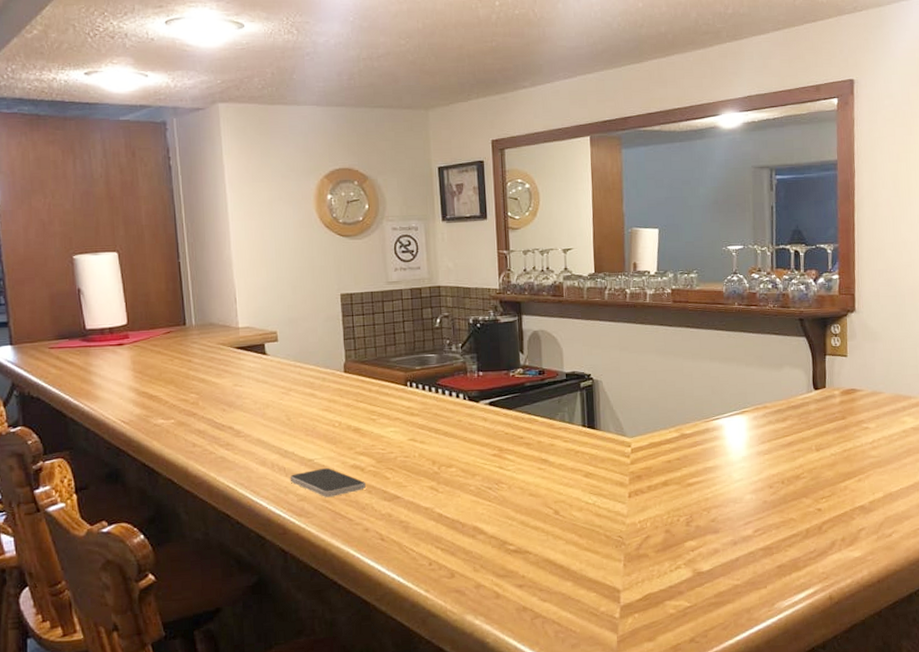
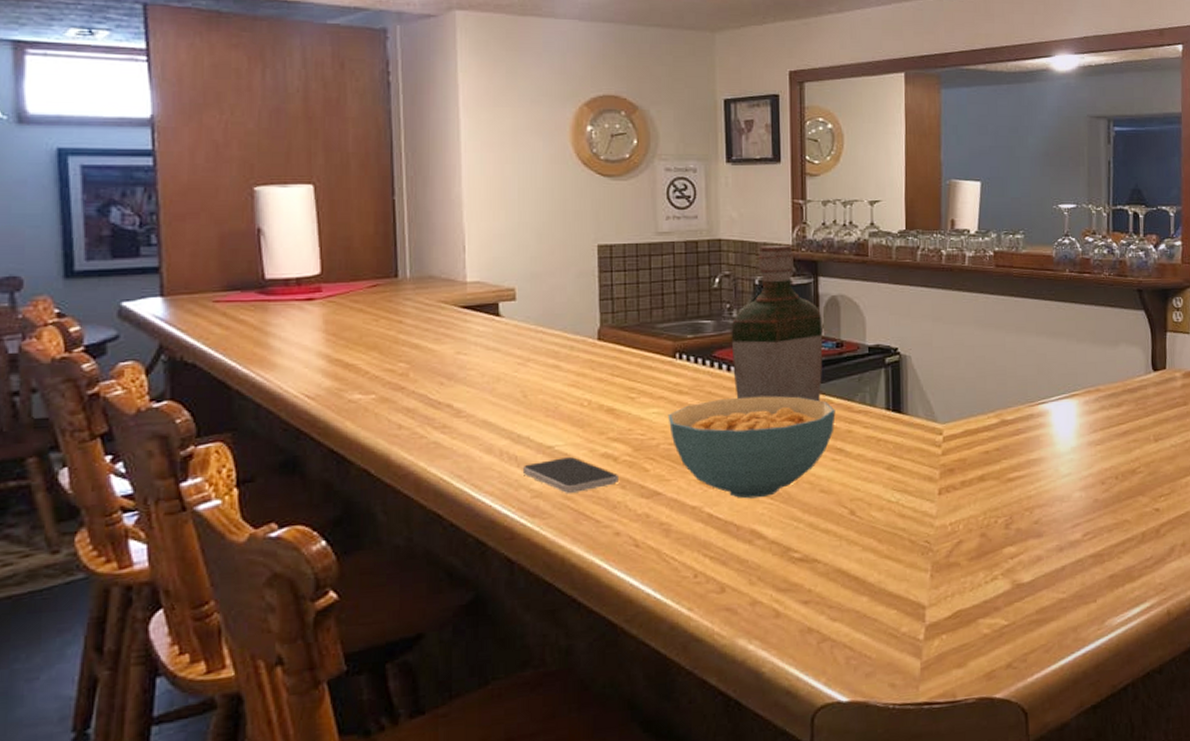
cereal bowl: none [402,416,540,502] -> present [667,396,836,499]
bottle: none [451,289,528,421] -> present [731,244,823,402]

